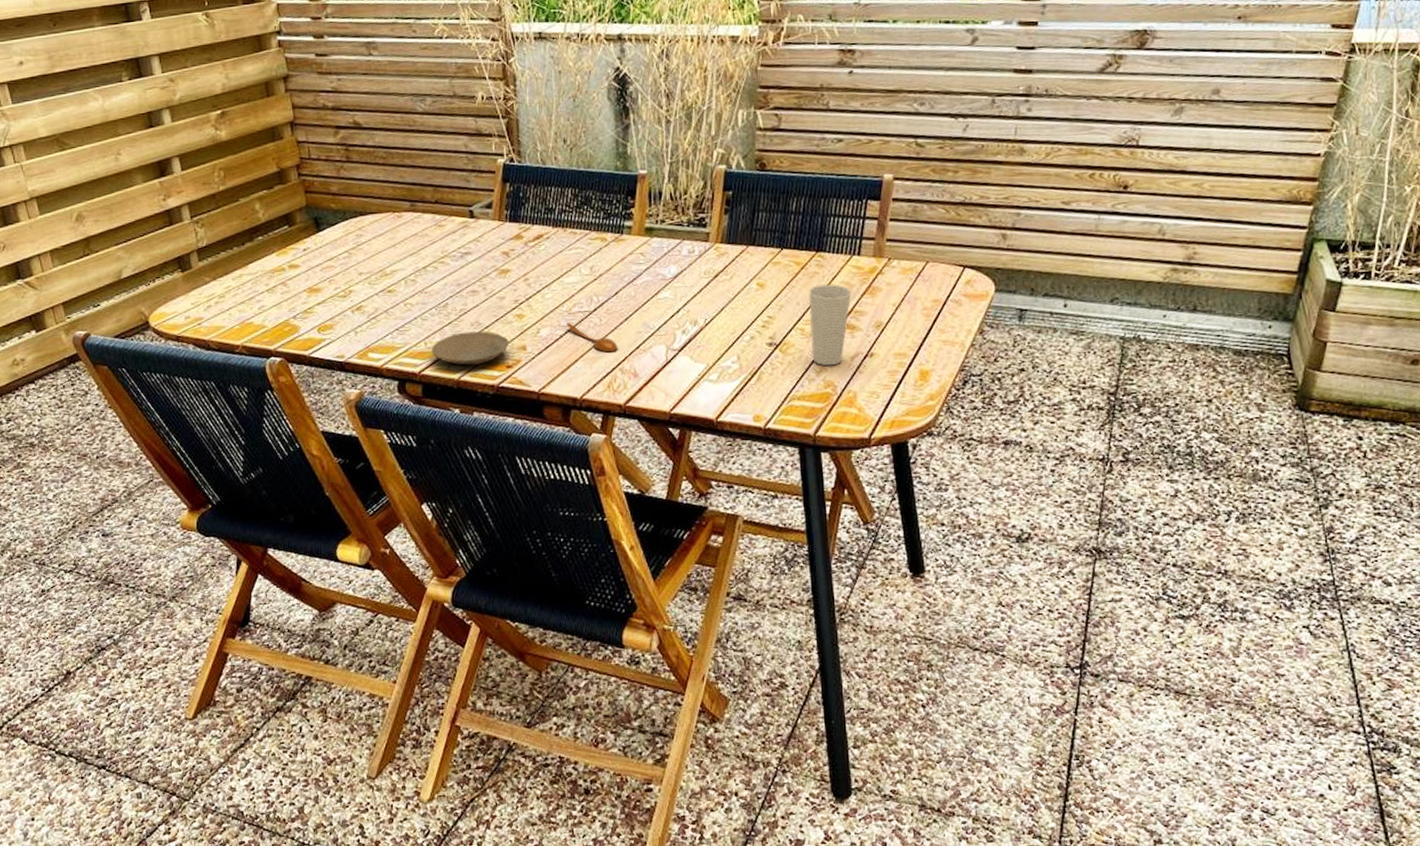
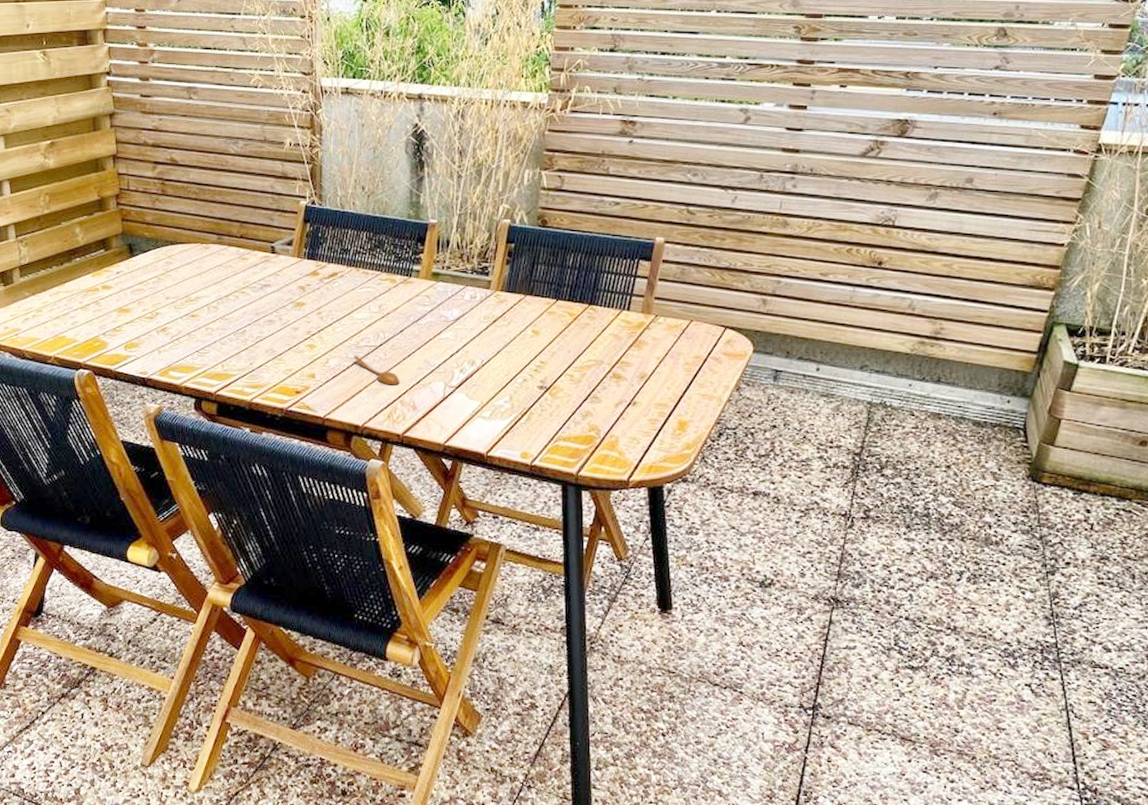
plate: present [431,331,509,365] -> none [227,358,299,389]
cup: present [809,284,852,366] -> none [579,336,619,411]

